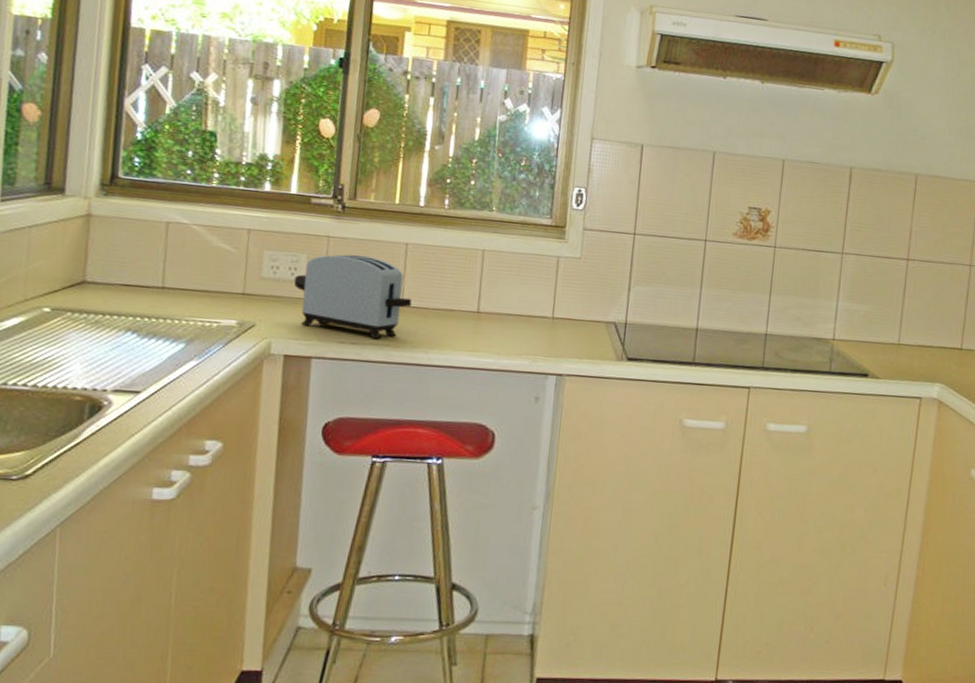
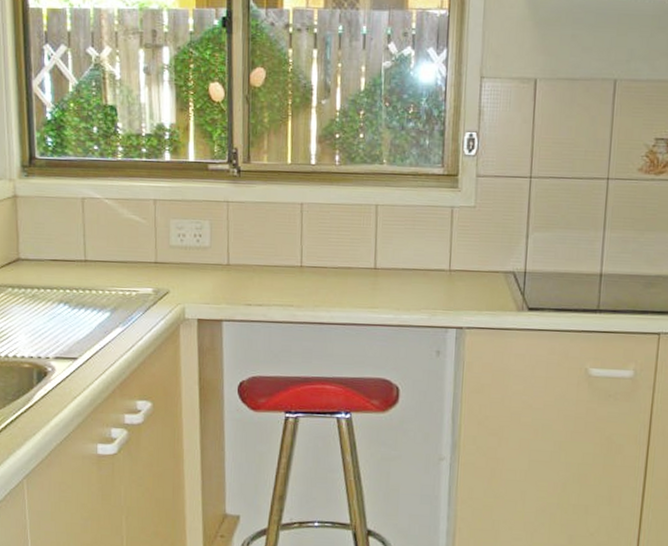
toaster: present [293,254,412,340] -> none [200,217,311,301]

